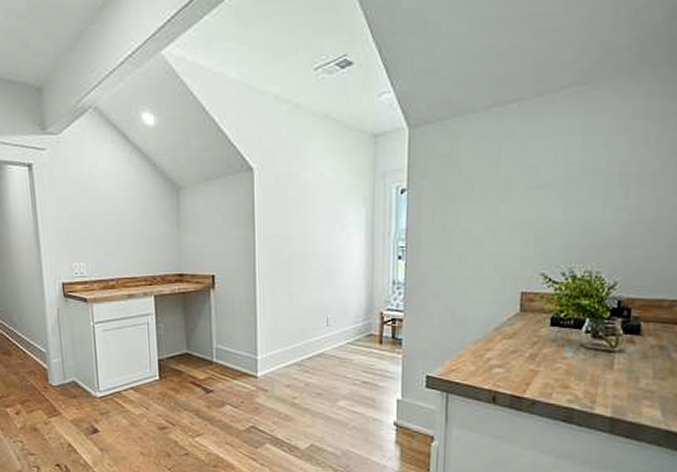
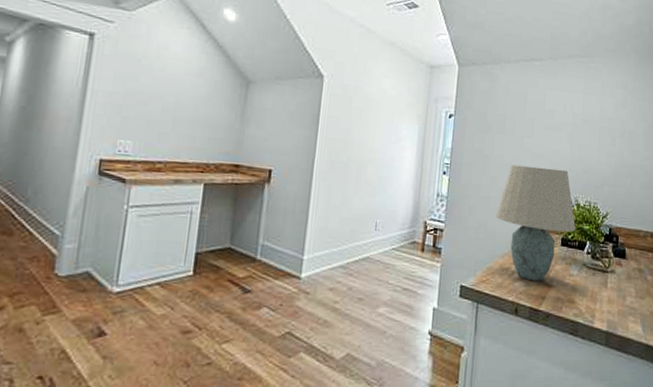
table lamp: none [465,236,571,367] -> present [496,164,576,282]

